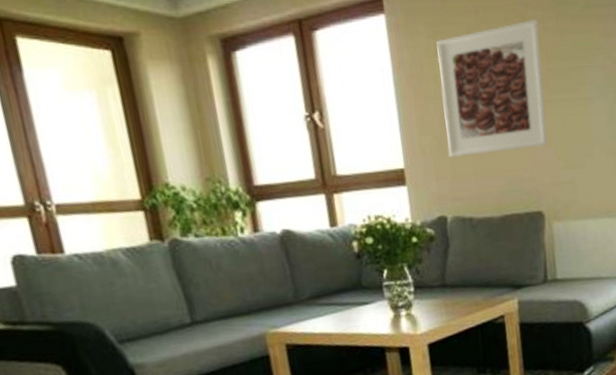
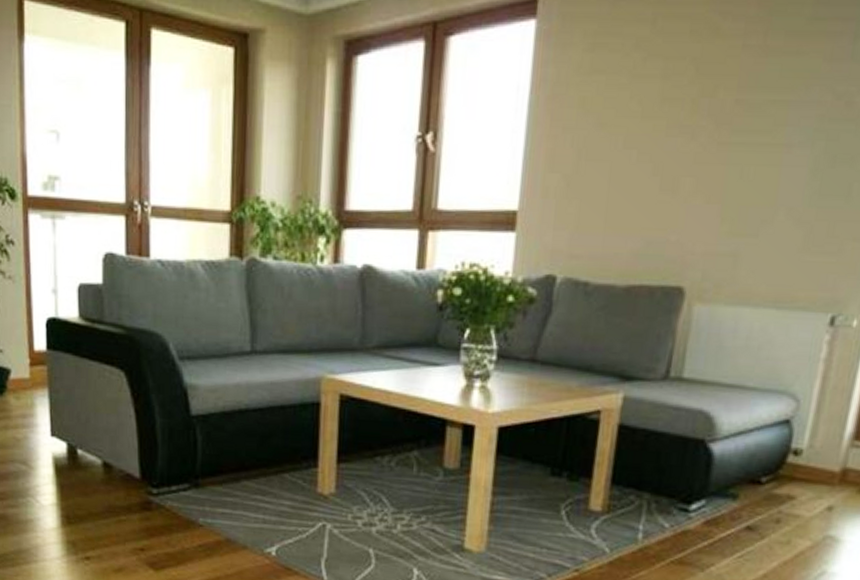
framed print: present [436,19,549,157] -> none [576,34,737,204]

